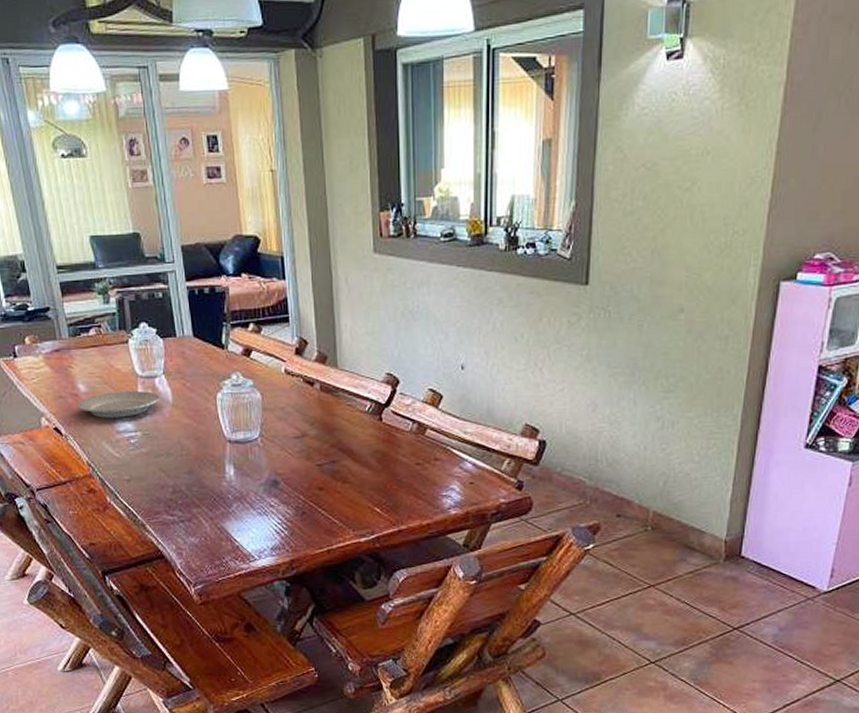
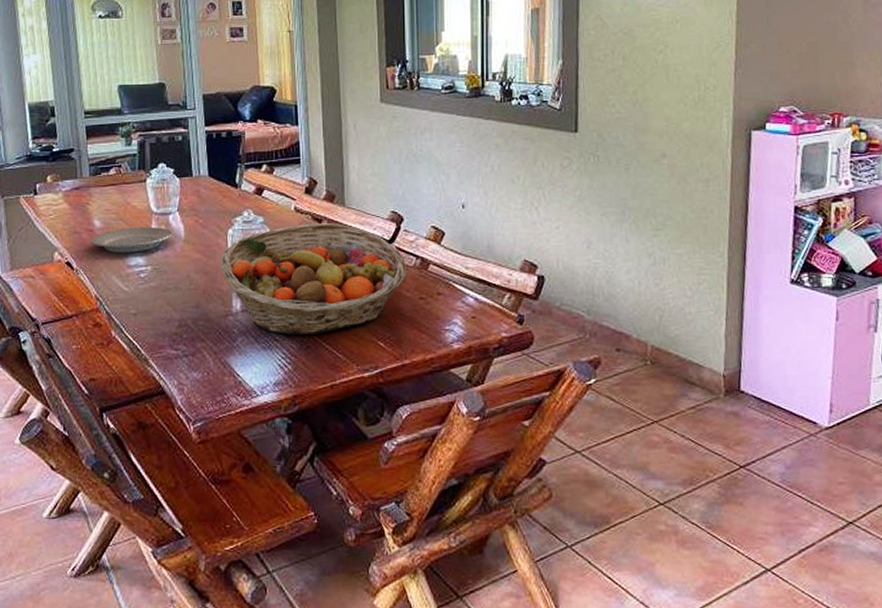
fruit basket: none [211,386,404,502] -> present [221,223,408,336]

